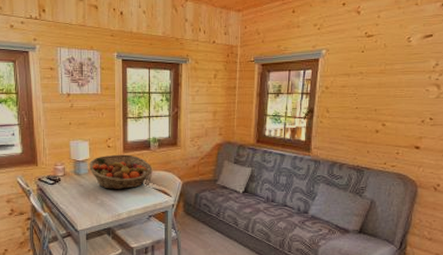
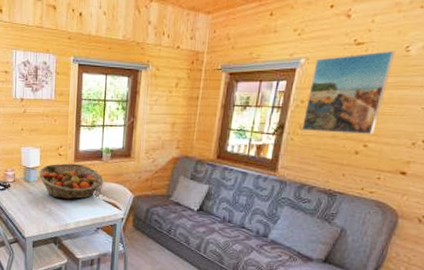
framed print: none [328,42,400,115] -> present [301,51,396,135]

